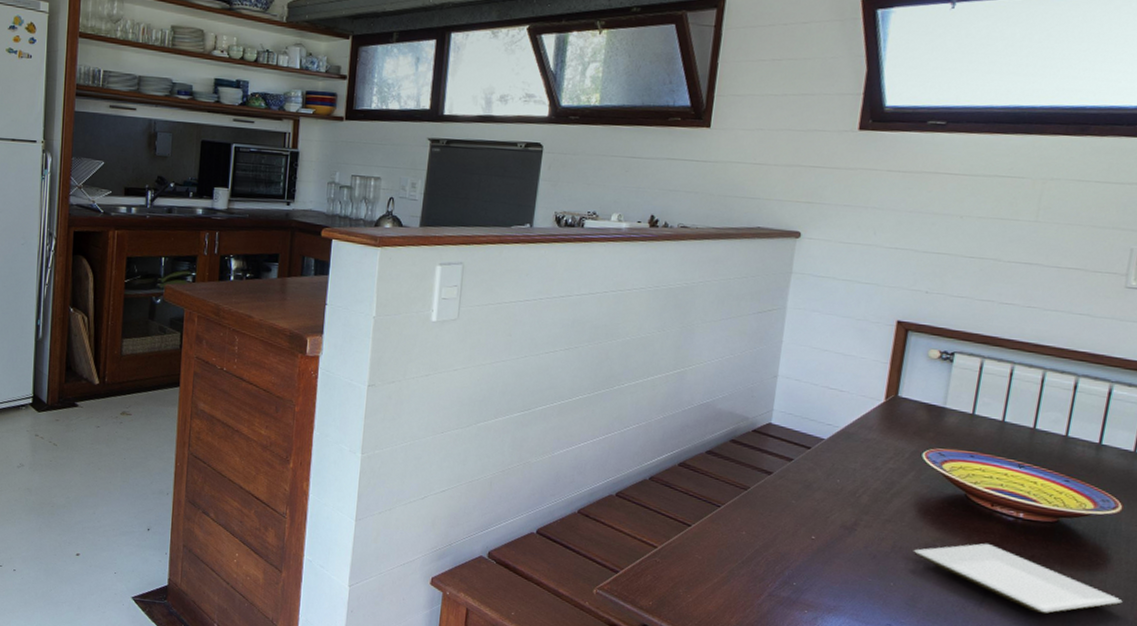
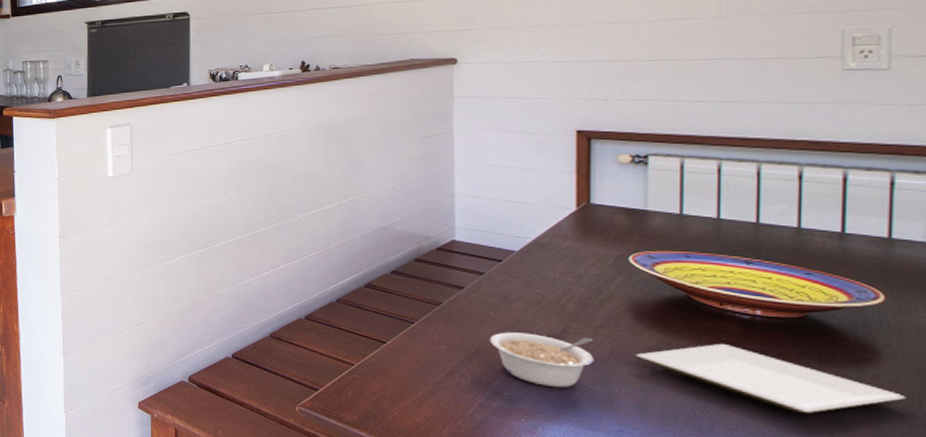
legume: none [787,521,880,581] -> present [489,332,594,388]

